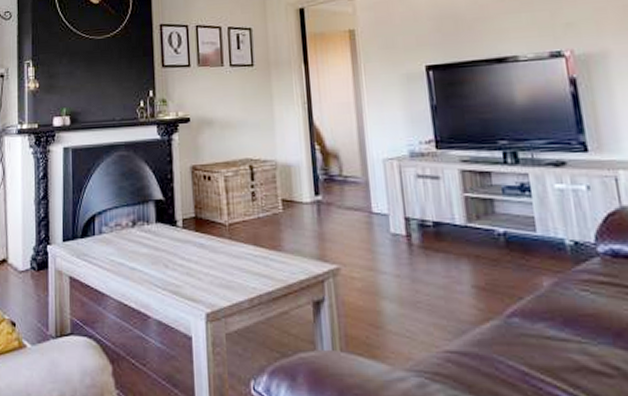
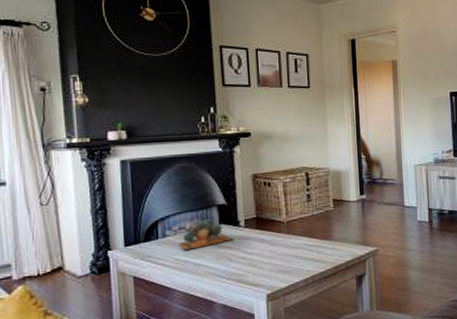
succulent plant: none [114,215,170,252] -> present [178,218,234,251]

